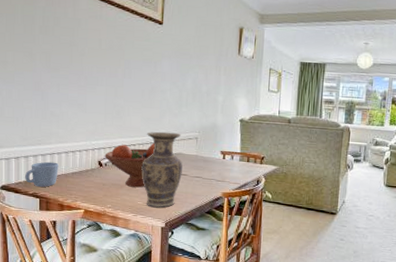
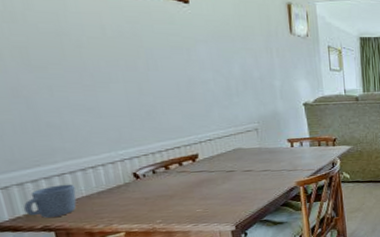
fruit bowl: present [105,142,155,188] -> none [140,141,207,196]
vase: present [141,131,183,208] -> none [192,126,246,213]

